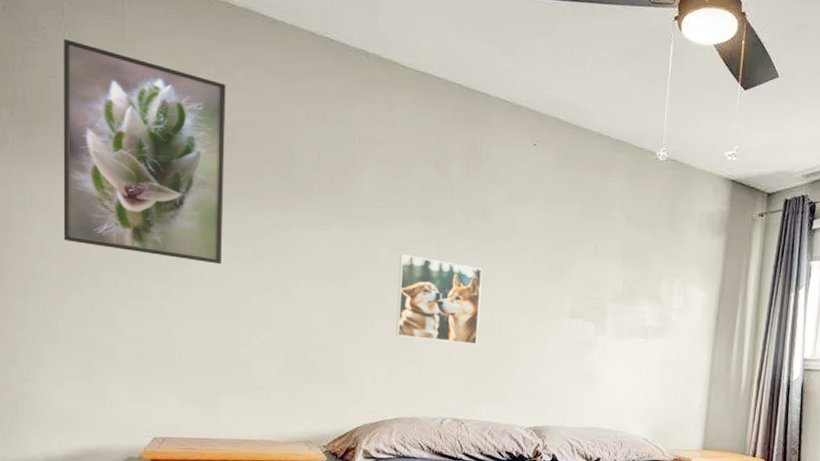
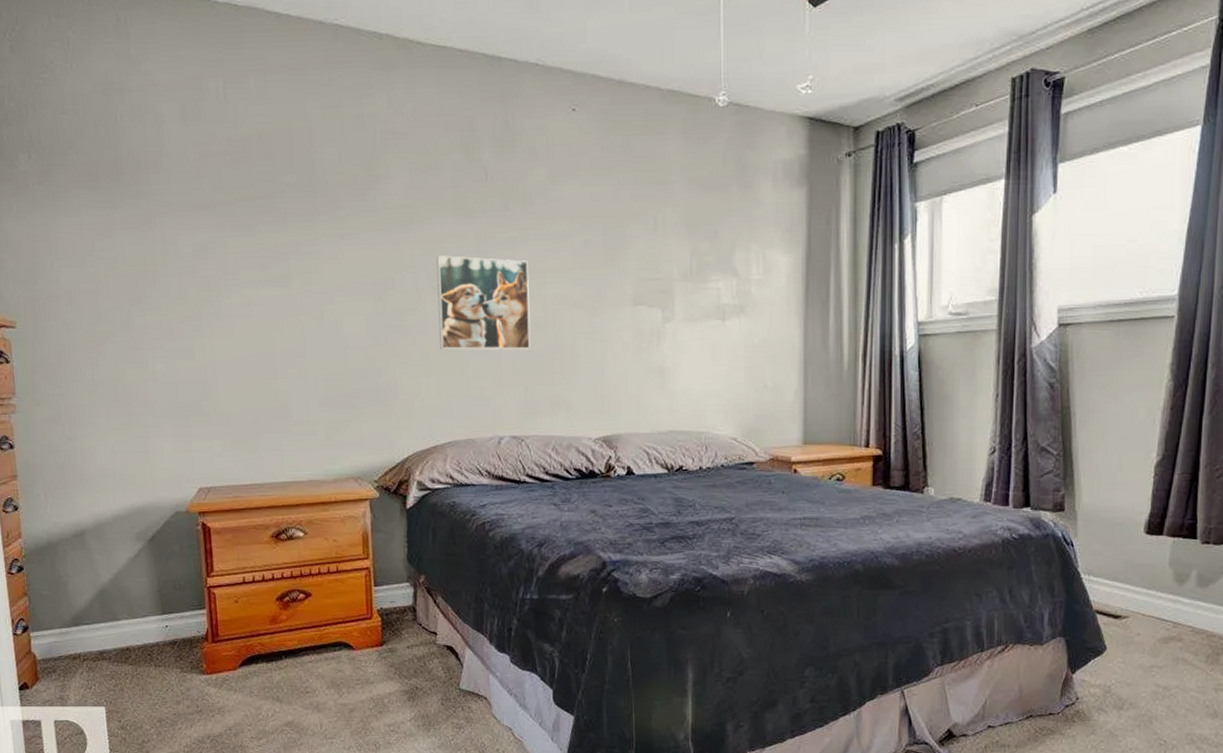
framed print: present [63,39,226,265] -> none [72,71,251,292]

